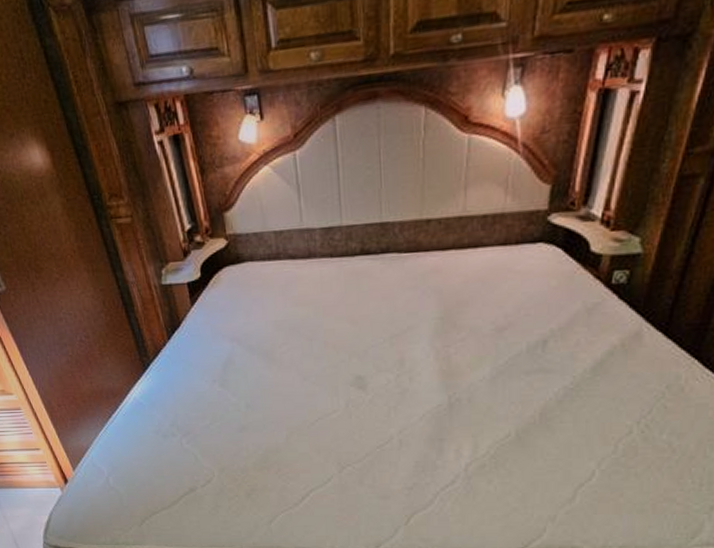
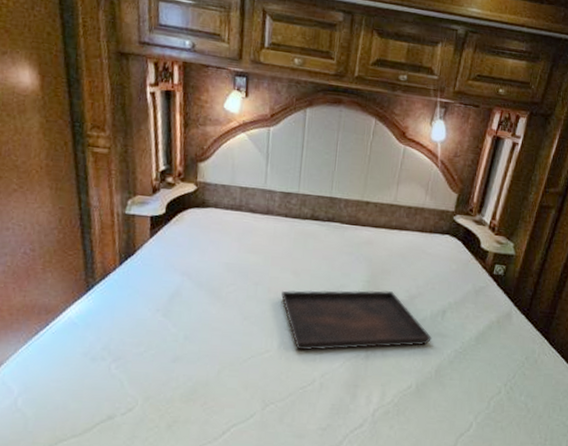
serving tray: none [340,326,531,407] -> present [281,290,432,351]

